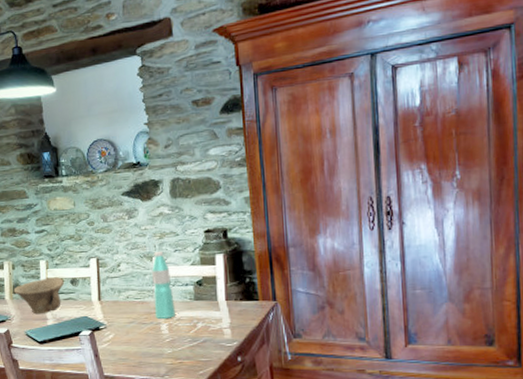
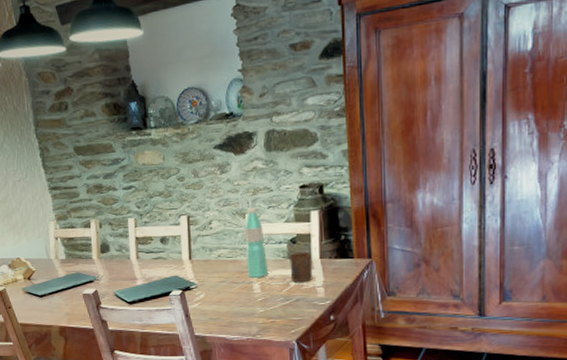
bowl: present [13,277,64,315] -> none [101,236,153,275]
cup: none [196,294,220,323] -> present [290,252,313,282]

